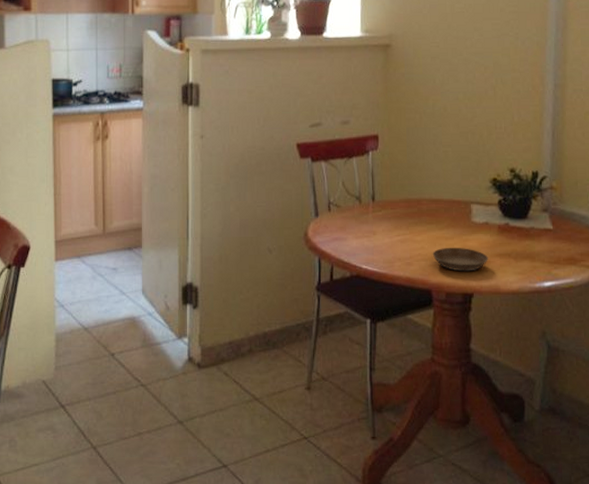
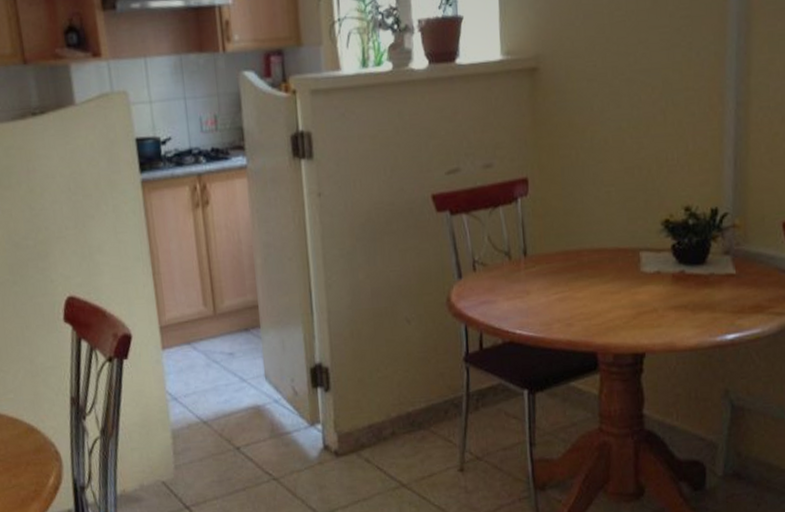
saucer: present [432,247,488,272] -> none [596,302,661,330]

